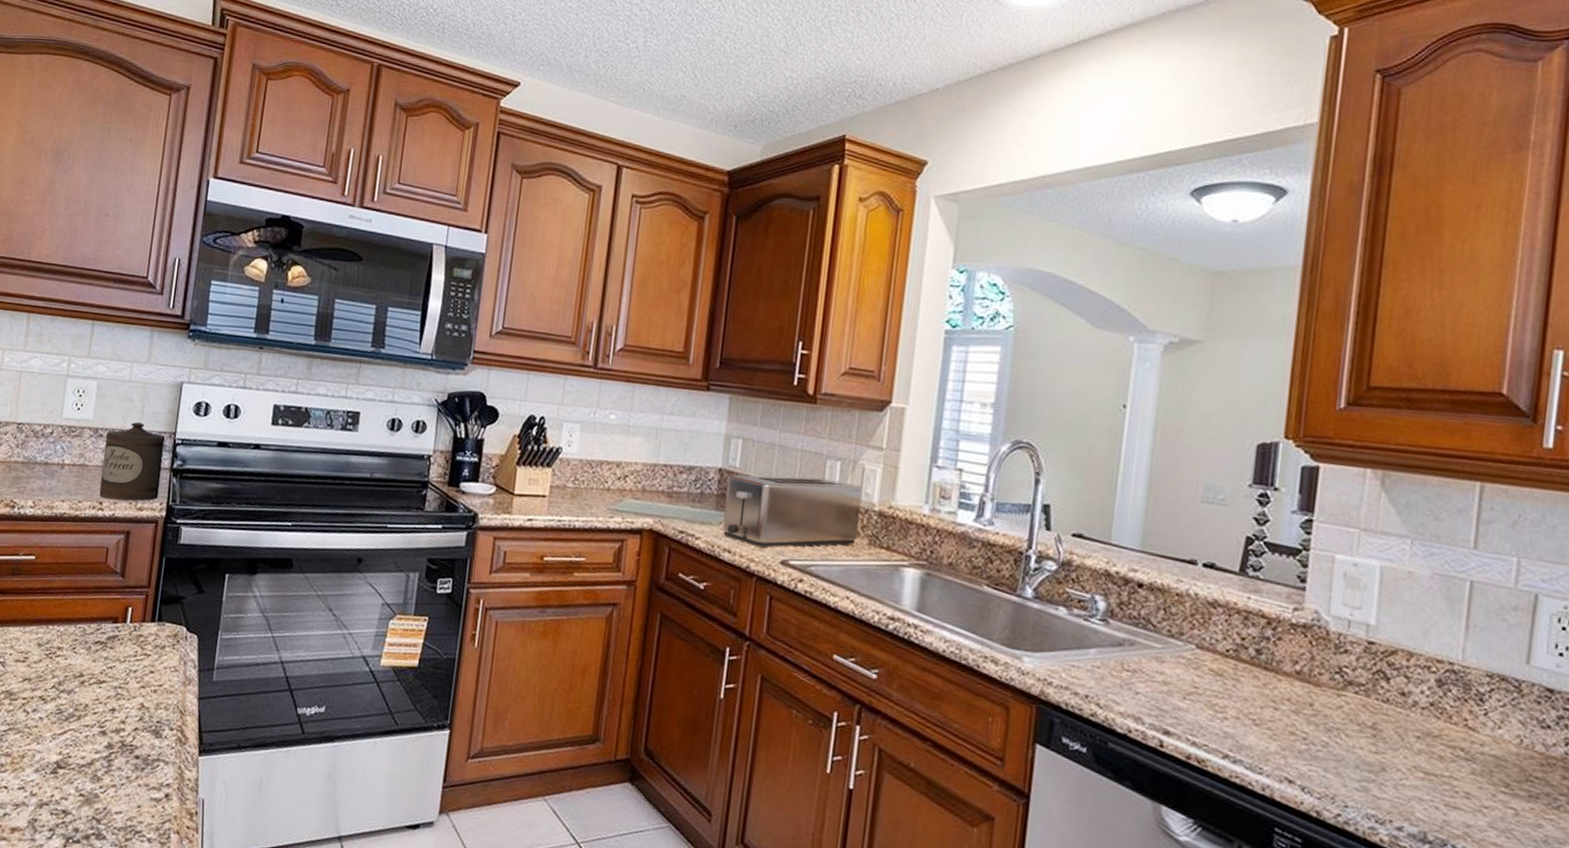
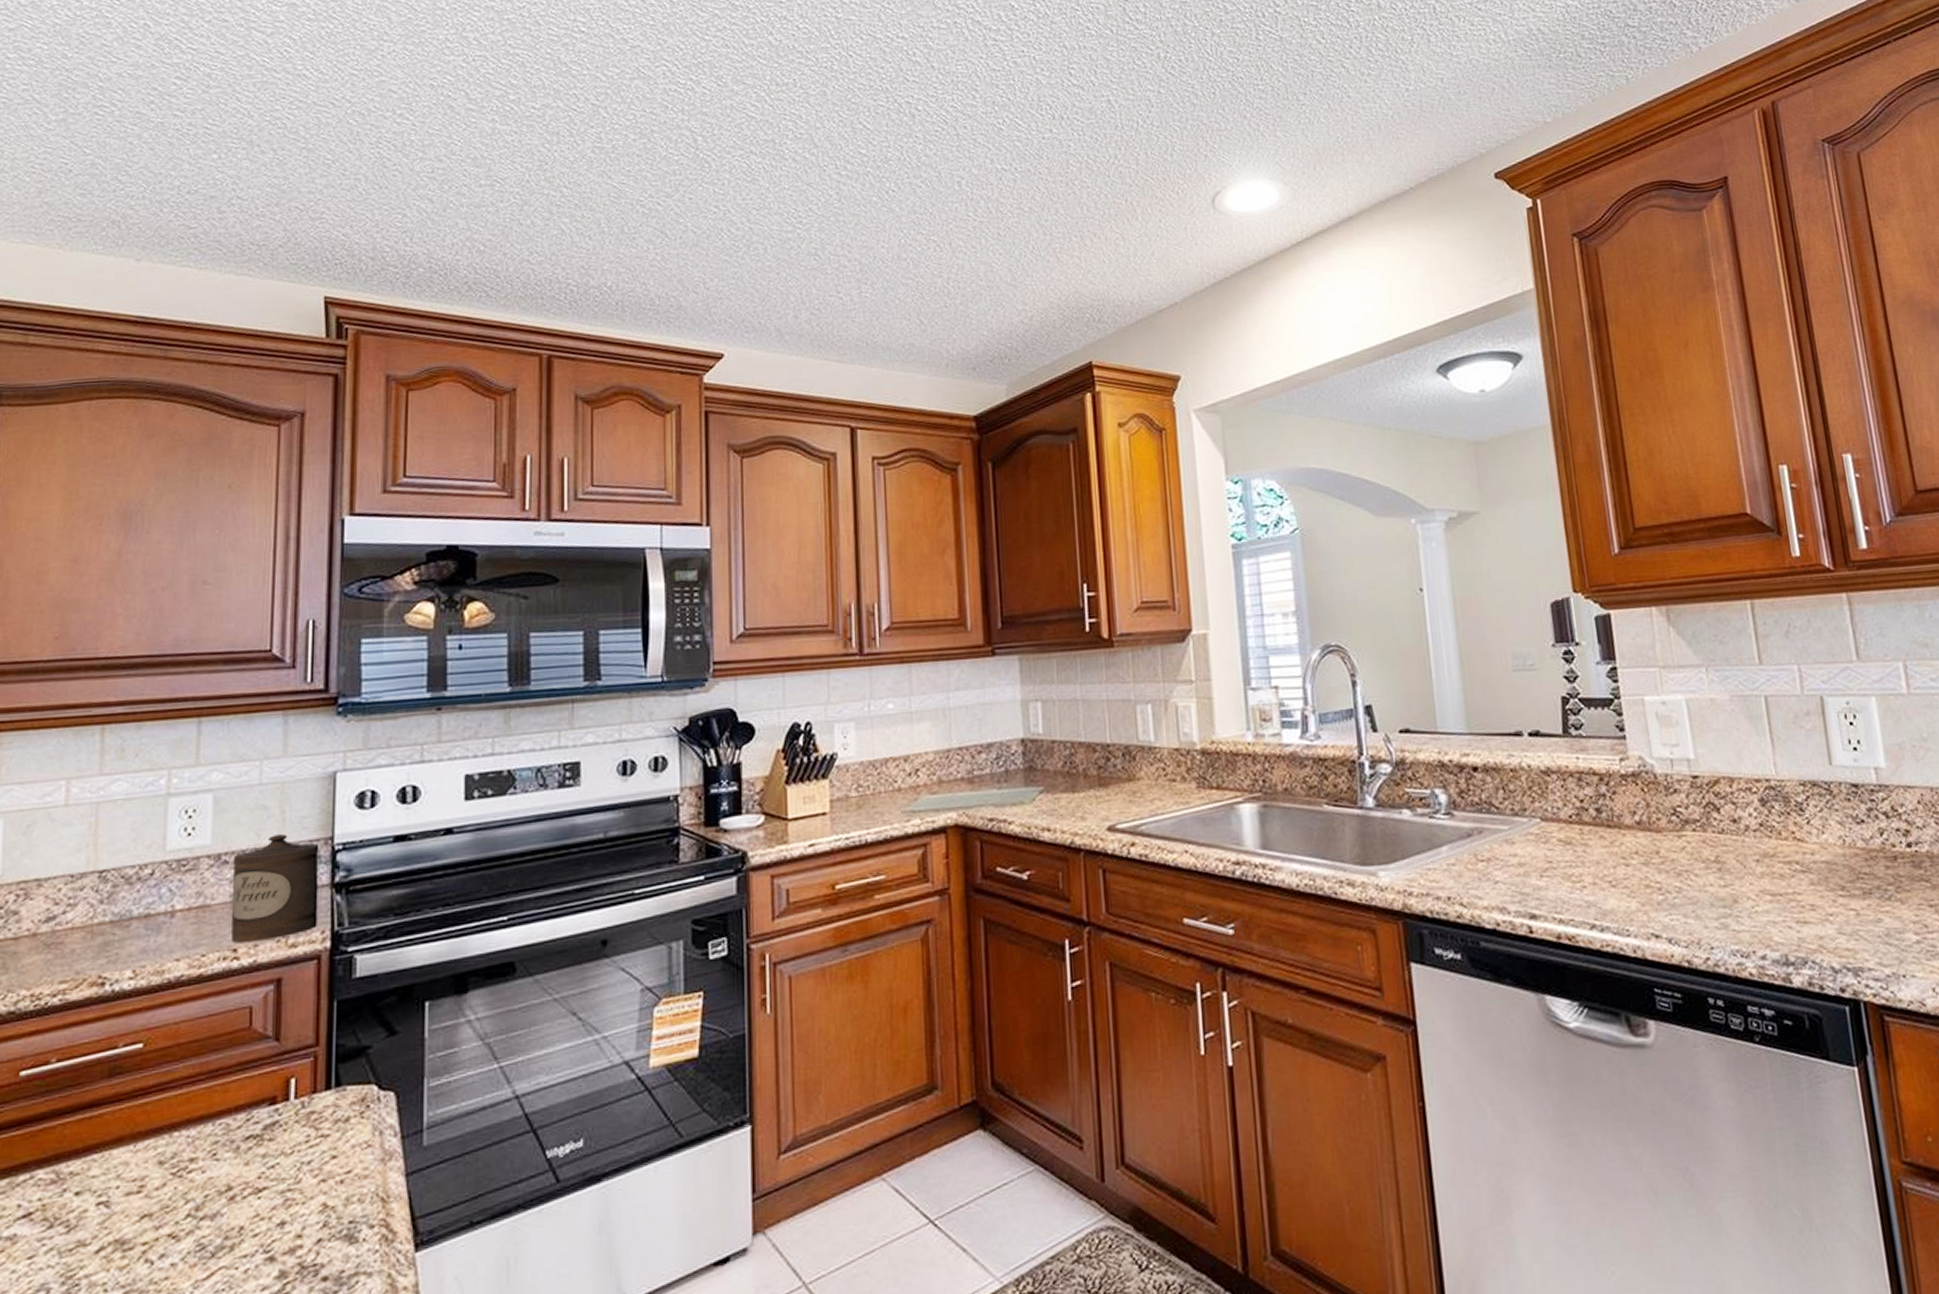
toaster: present [722,474,863,548] -> none [1033,725,1184,818]

